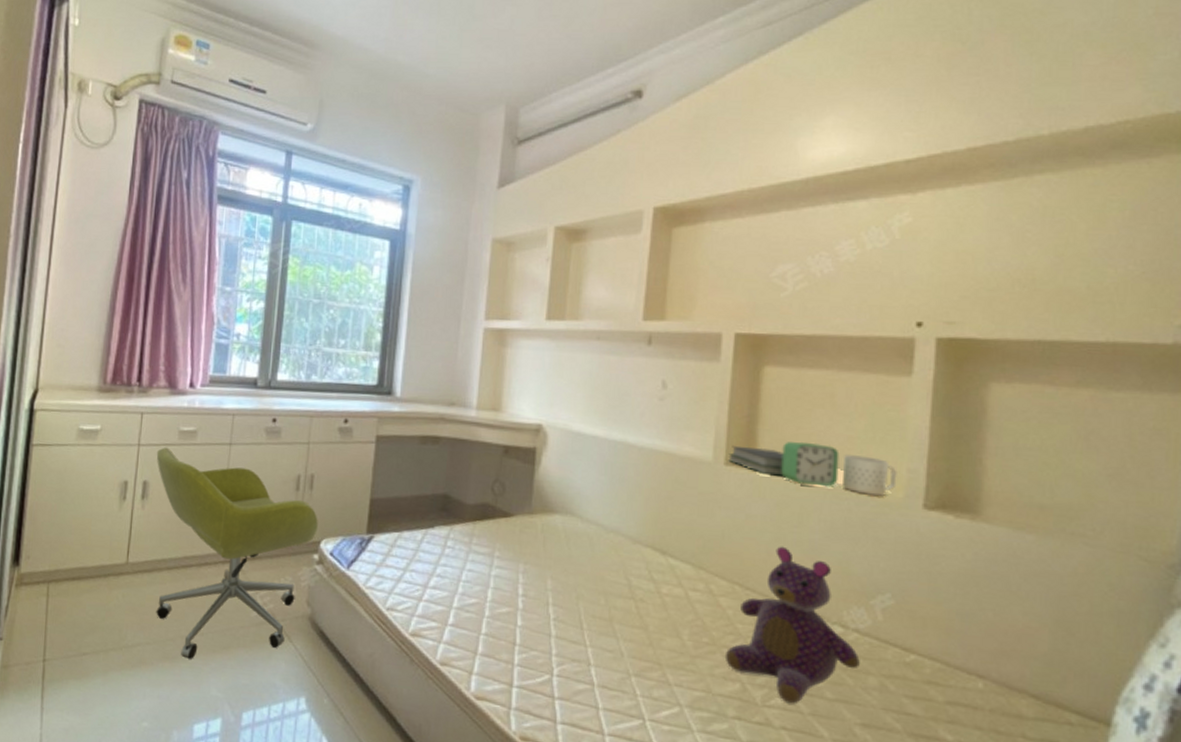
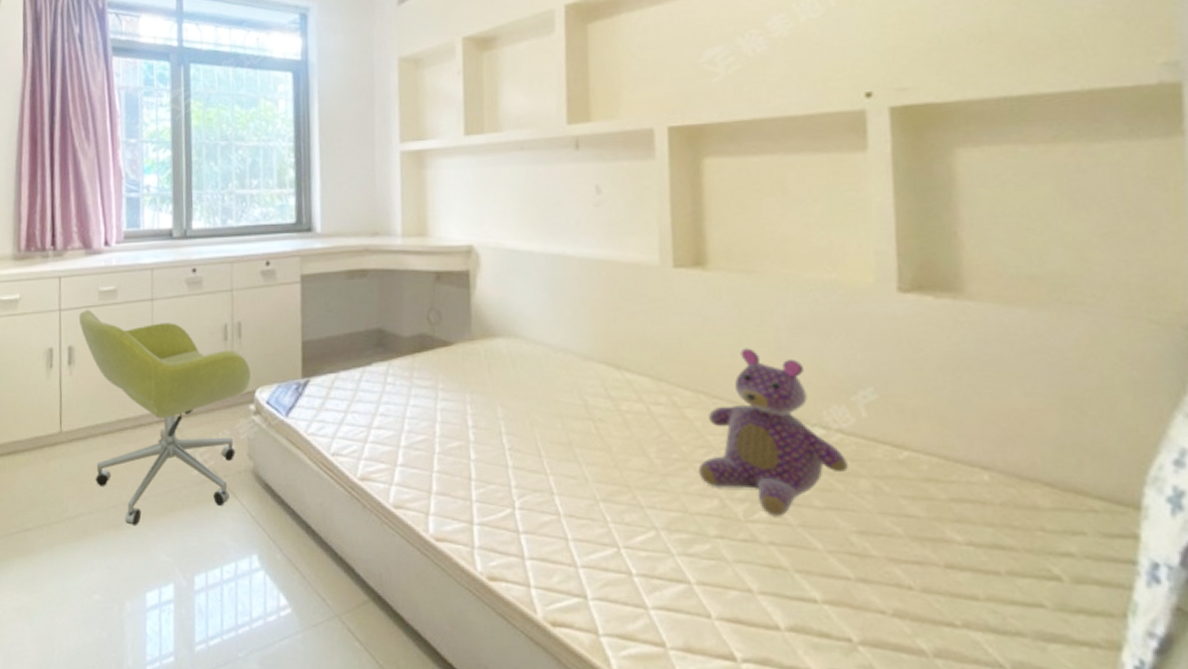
book: present [728,445,784,476] -> none [676,244,739,274]
alarm clock: present [781,442,840,486] -> none [734,233,800,280]
mug: present [843,453,897,496] -> none [803,241,865,283]

